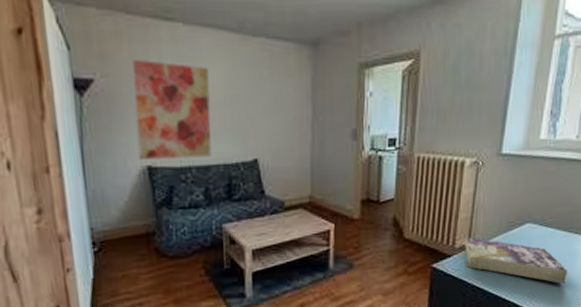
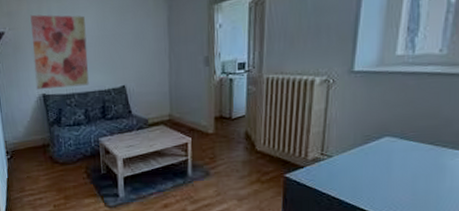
book: present [464,236,568,285] -> none [318,149,435,198]

